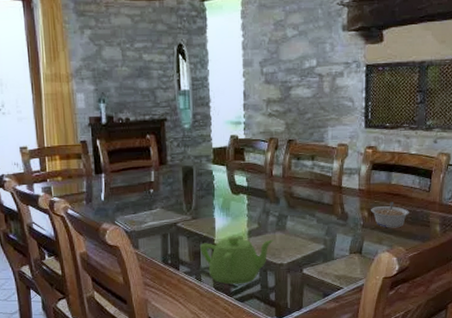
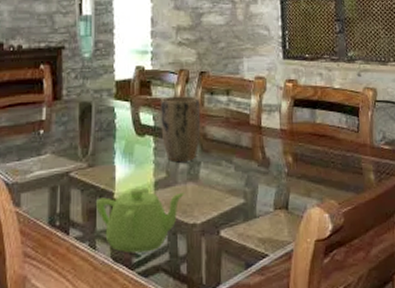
plant pot: none [253,161,288,216] -> present [161,96,201,162]
legume: present [371,201,409,228] -> none [295,144,339,177]

